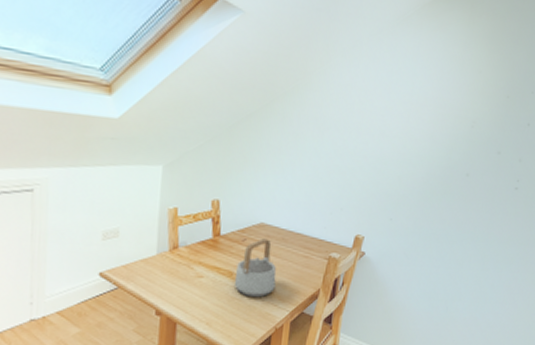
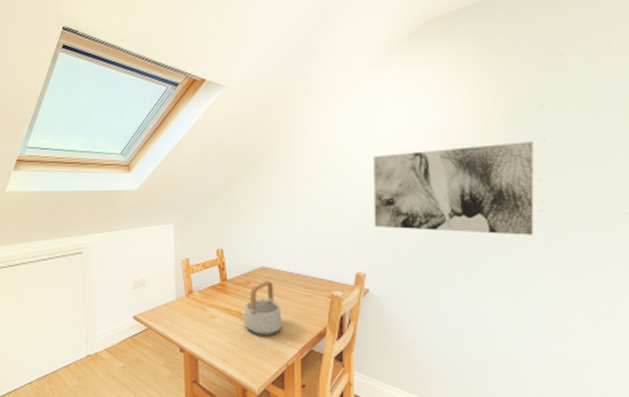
wall art: none [378,117,521,210] -> present [373,141,534,236]

